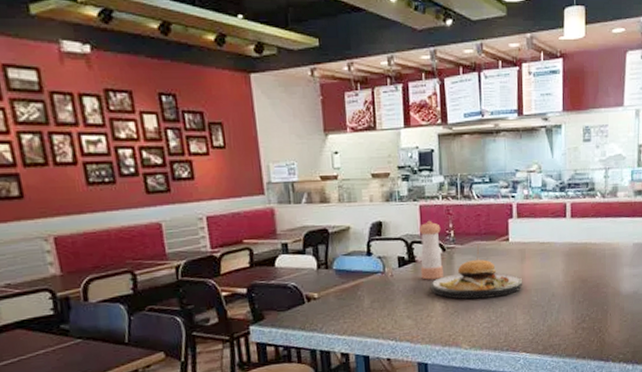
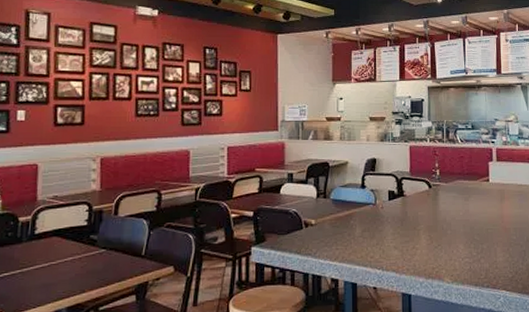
pepper shaker: present [418,220,443,280] -> none [408,159,429,214]
plate: present [430,244,523,299] -> none [416,183,503,234]

